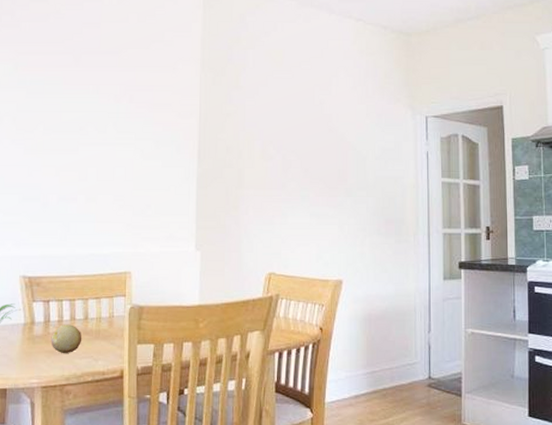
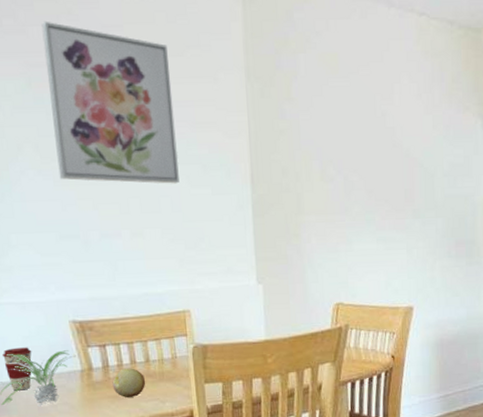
wall art: none [30,18,136,156] -> present [41,21,179,184]

